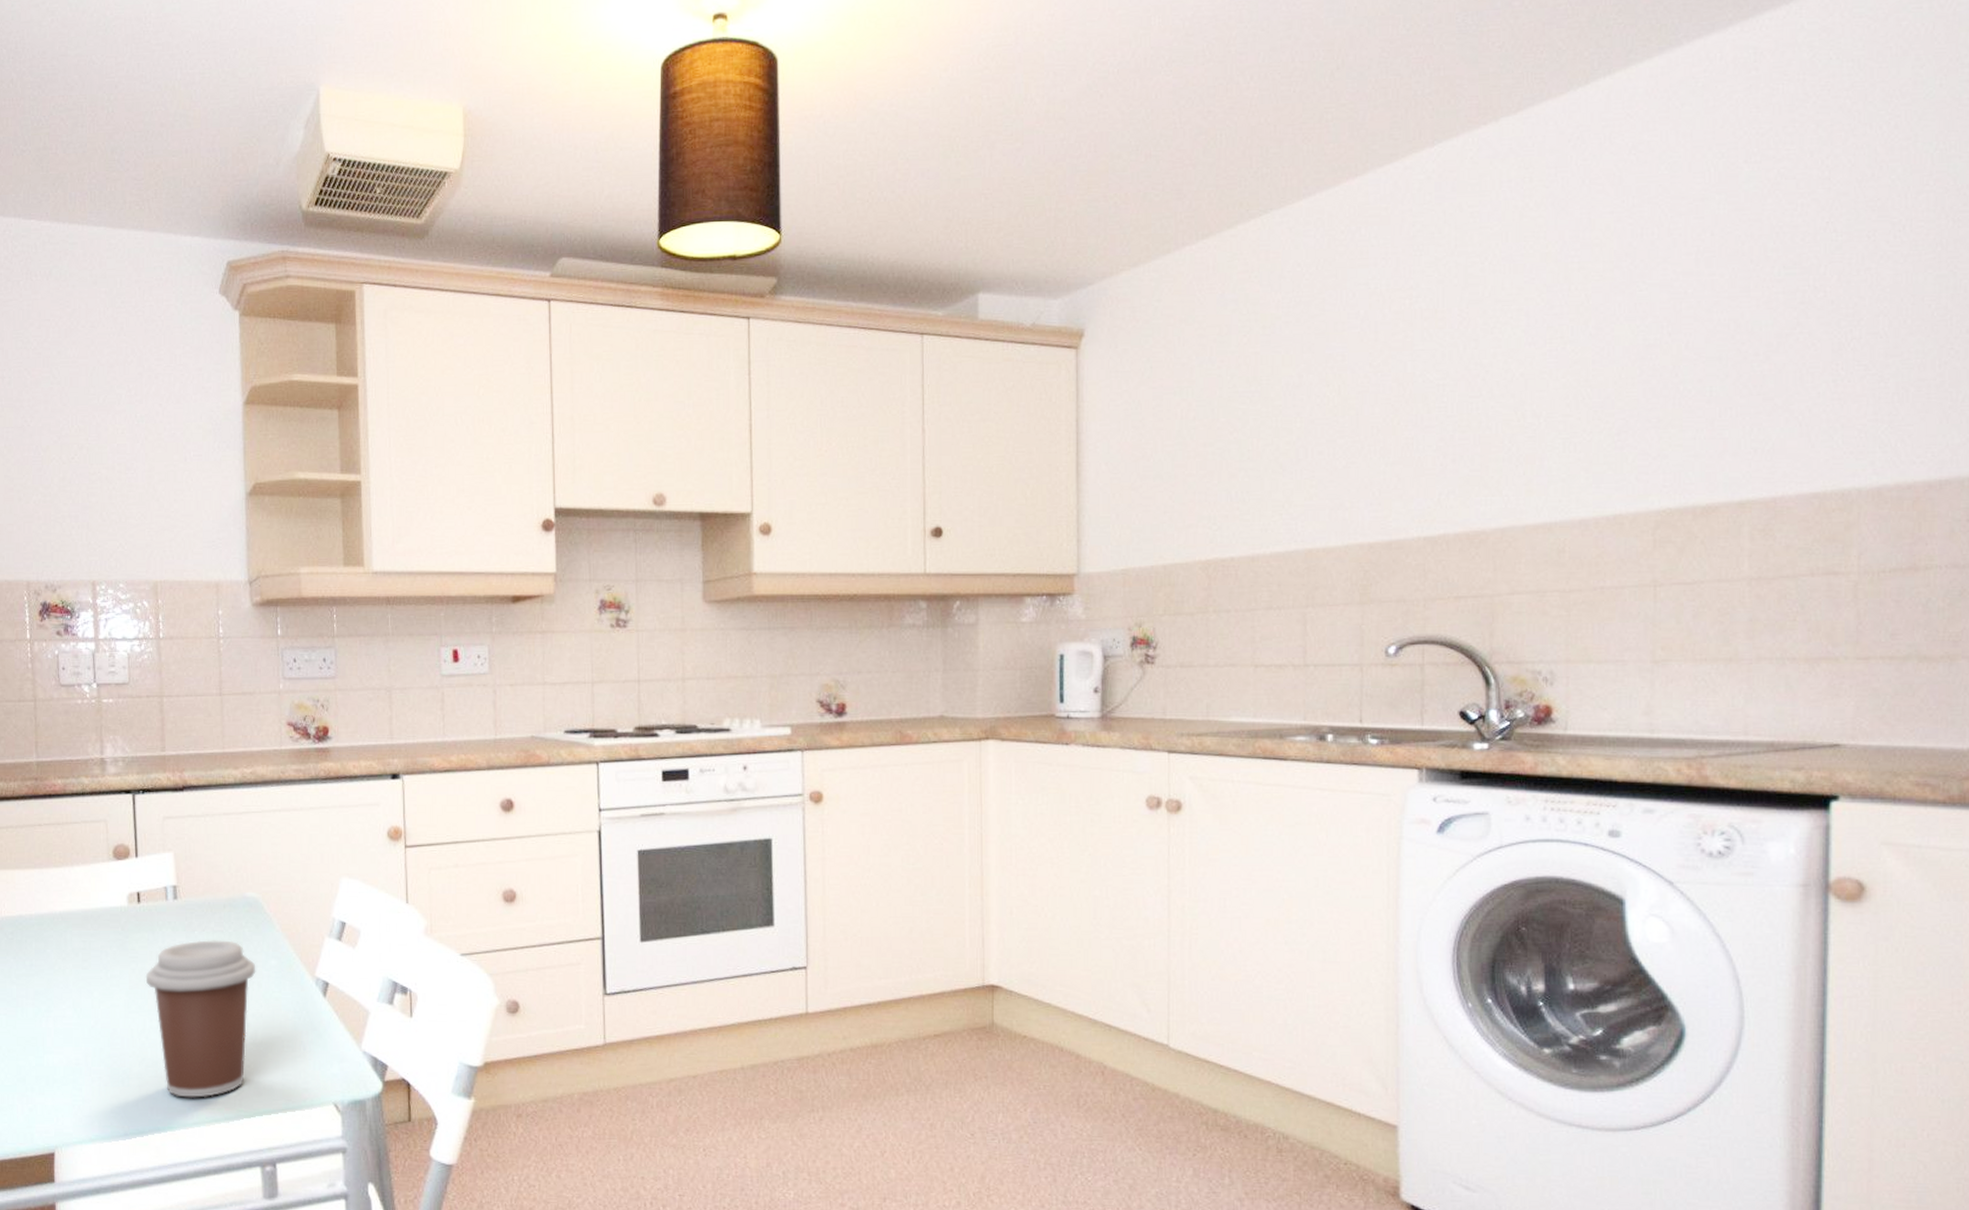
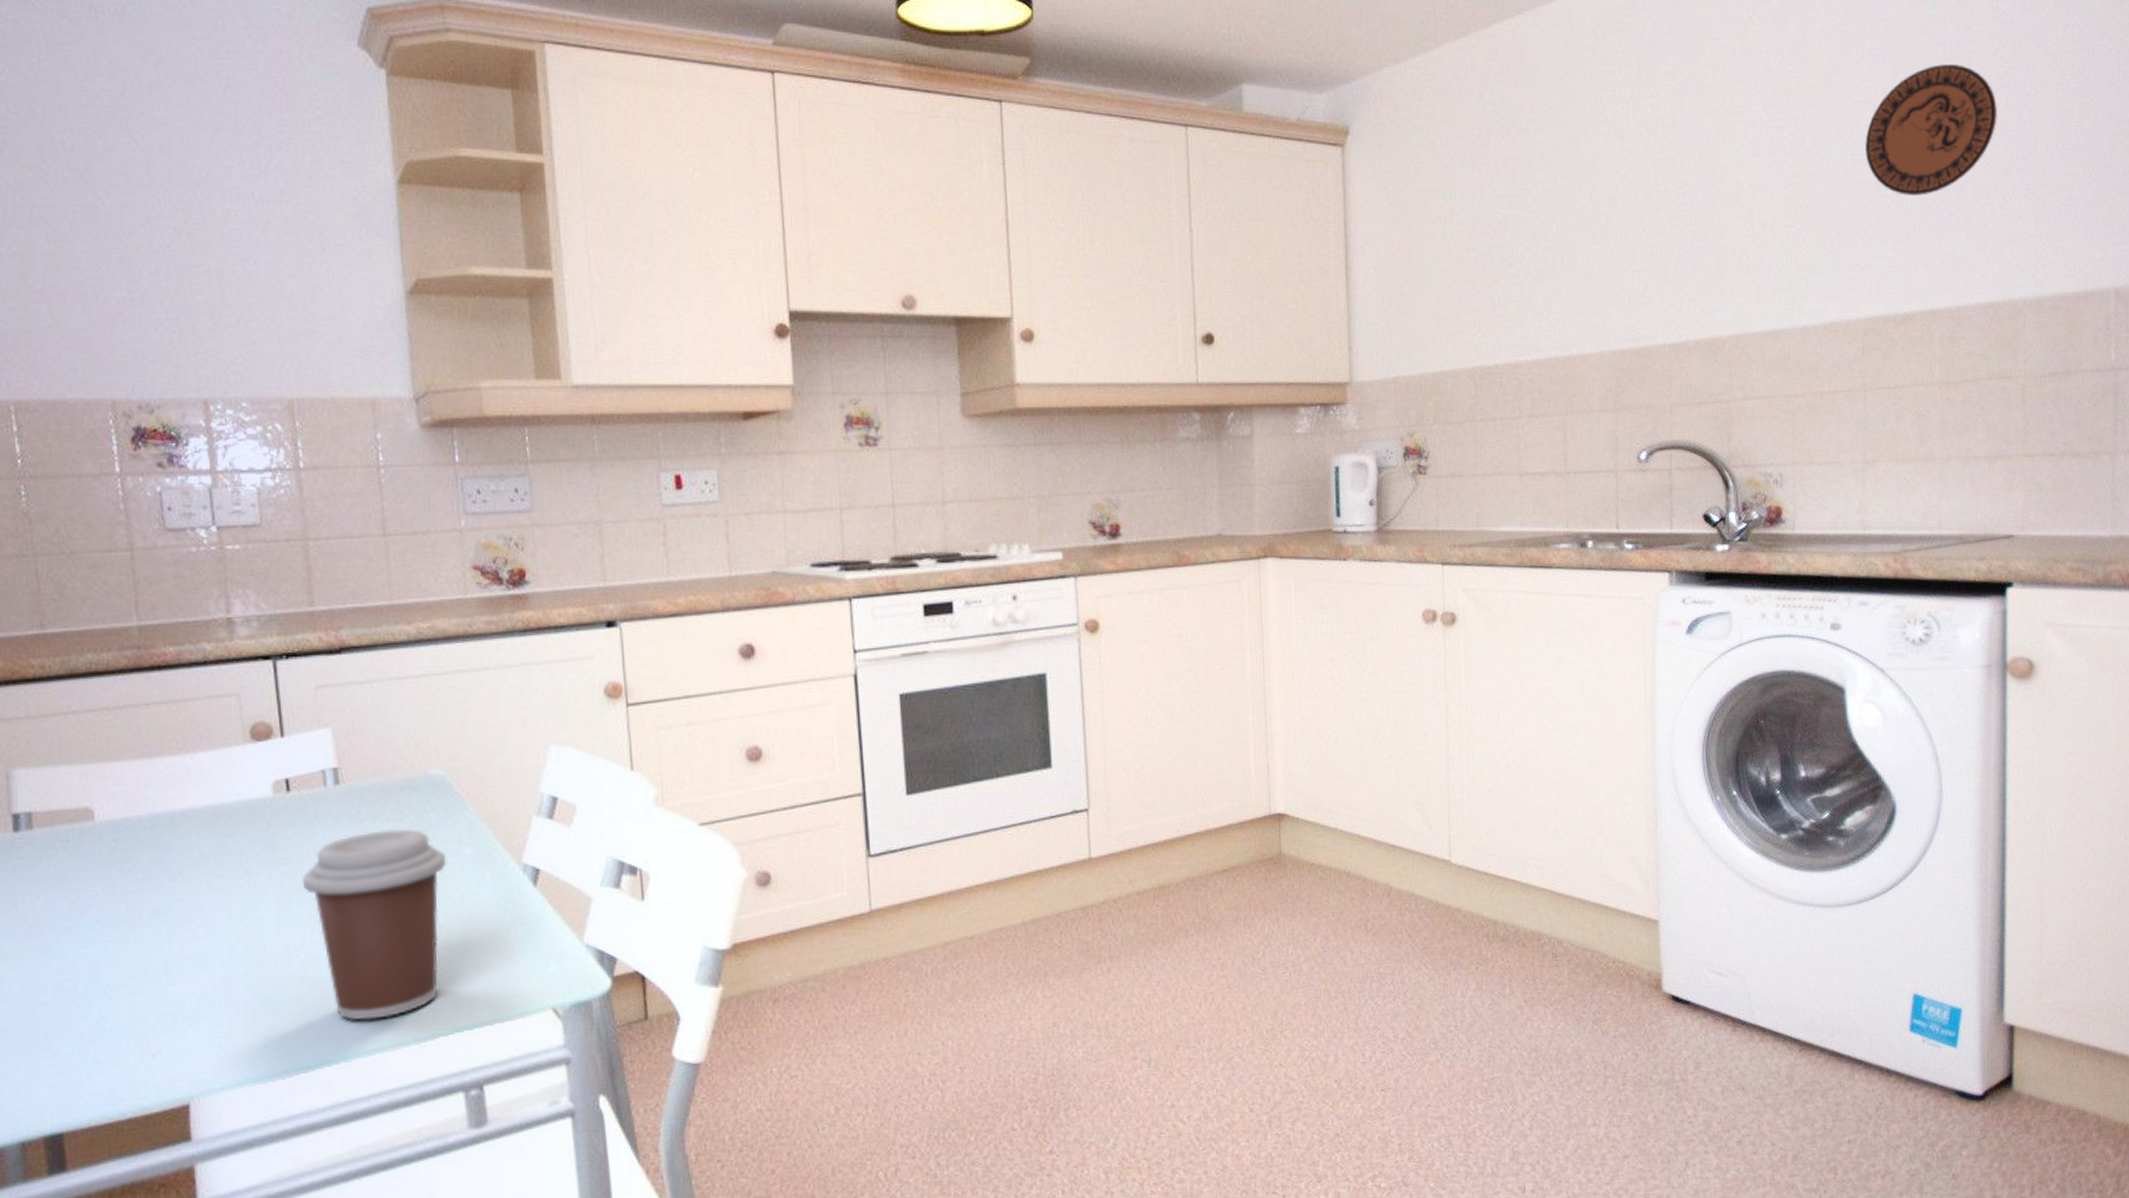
decorative plate: none [1659,240,1827,381] -> present [1864,64,1997,196]

